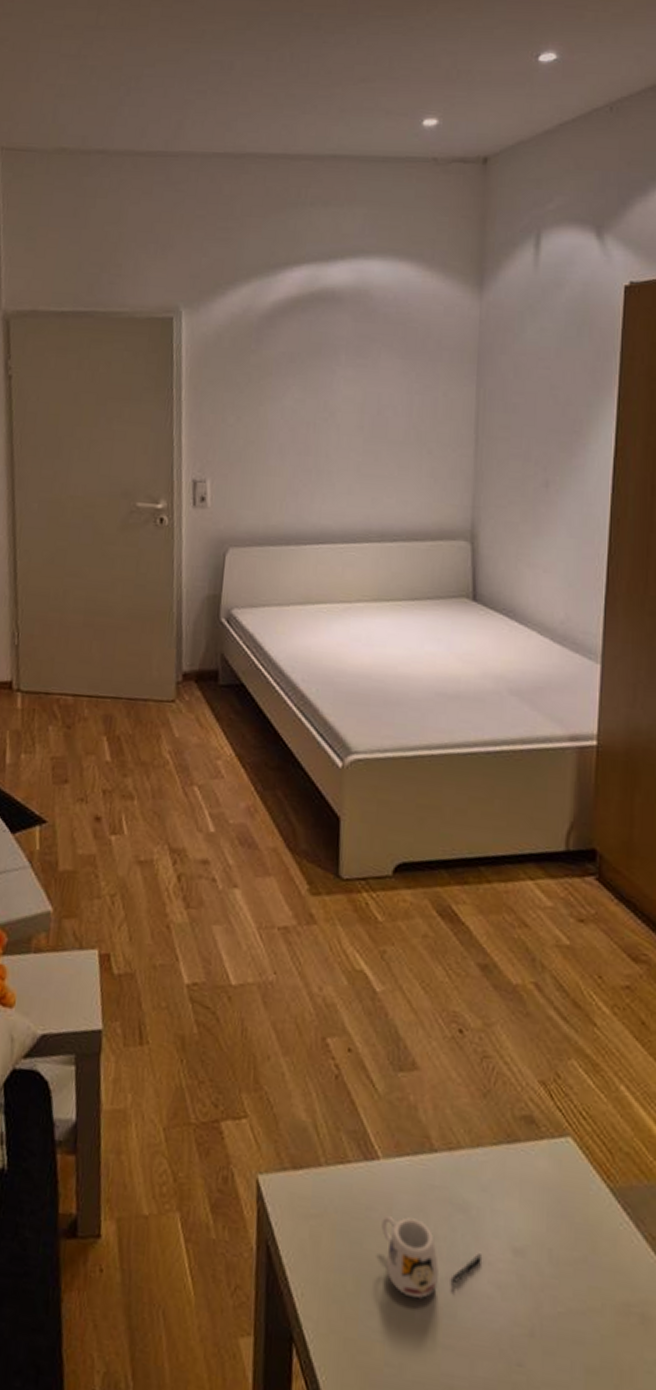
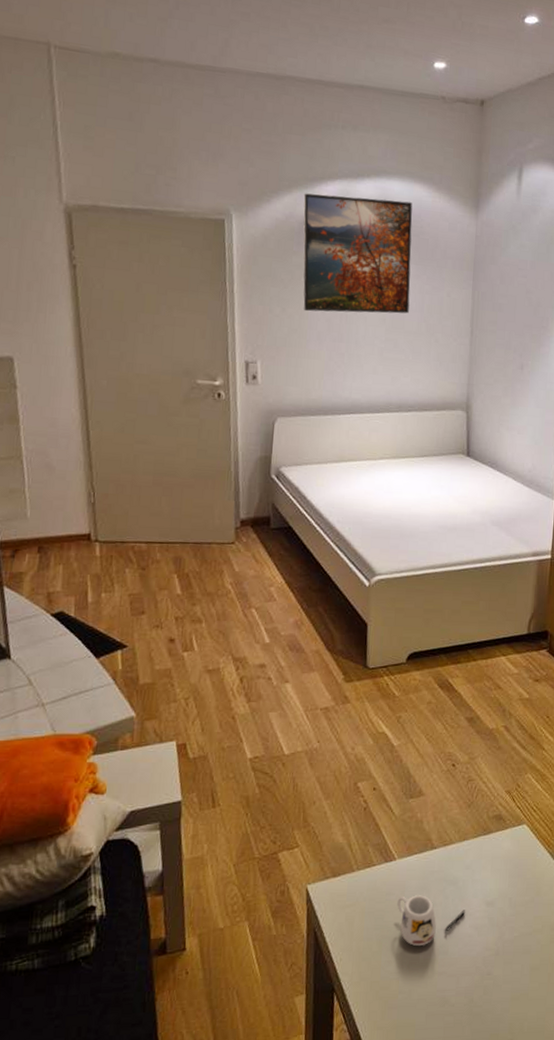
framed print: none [262,282,397,420] -> present [303,193,413,314]

